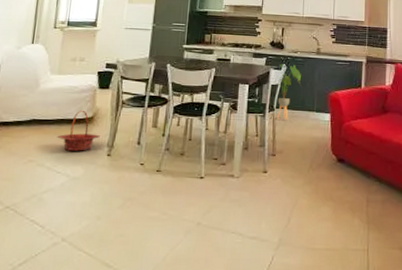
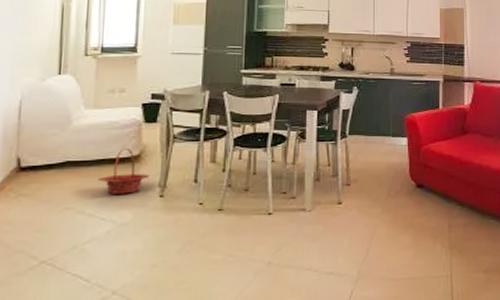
house plant: present [276,64,301,120] -> none [350,87,374,147]

